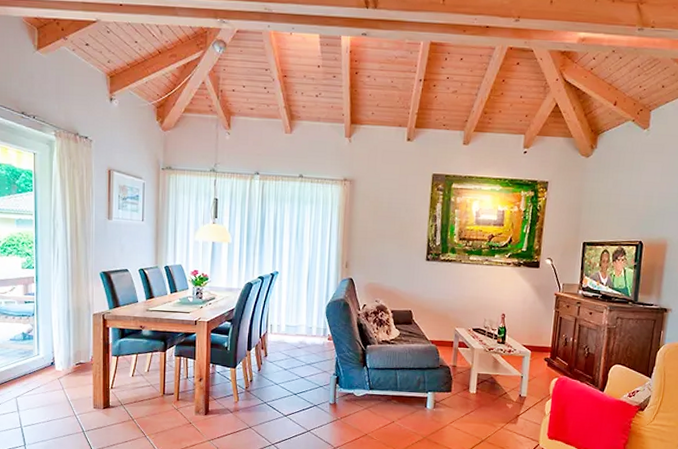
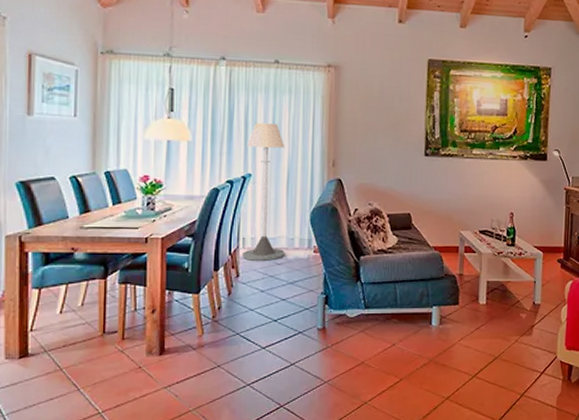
floor lamp: none [270,228,306,345] -> present [242,123,285,261]

